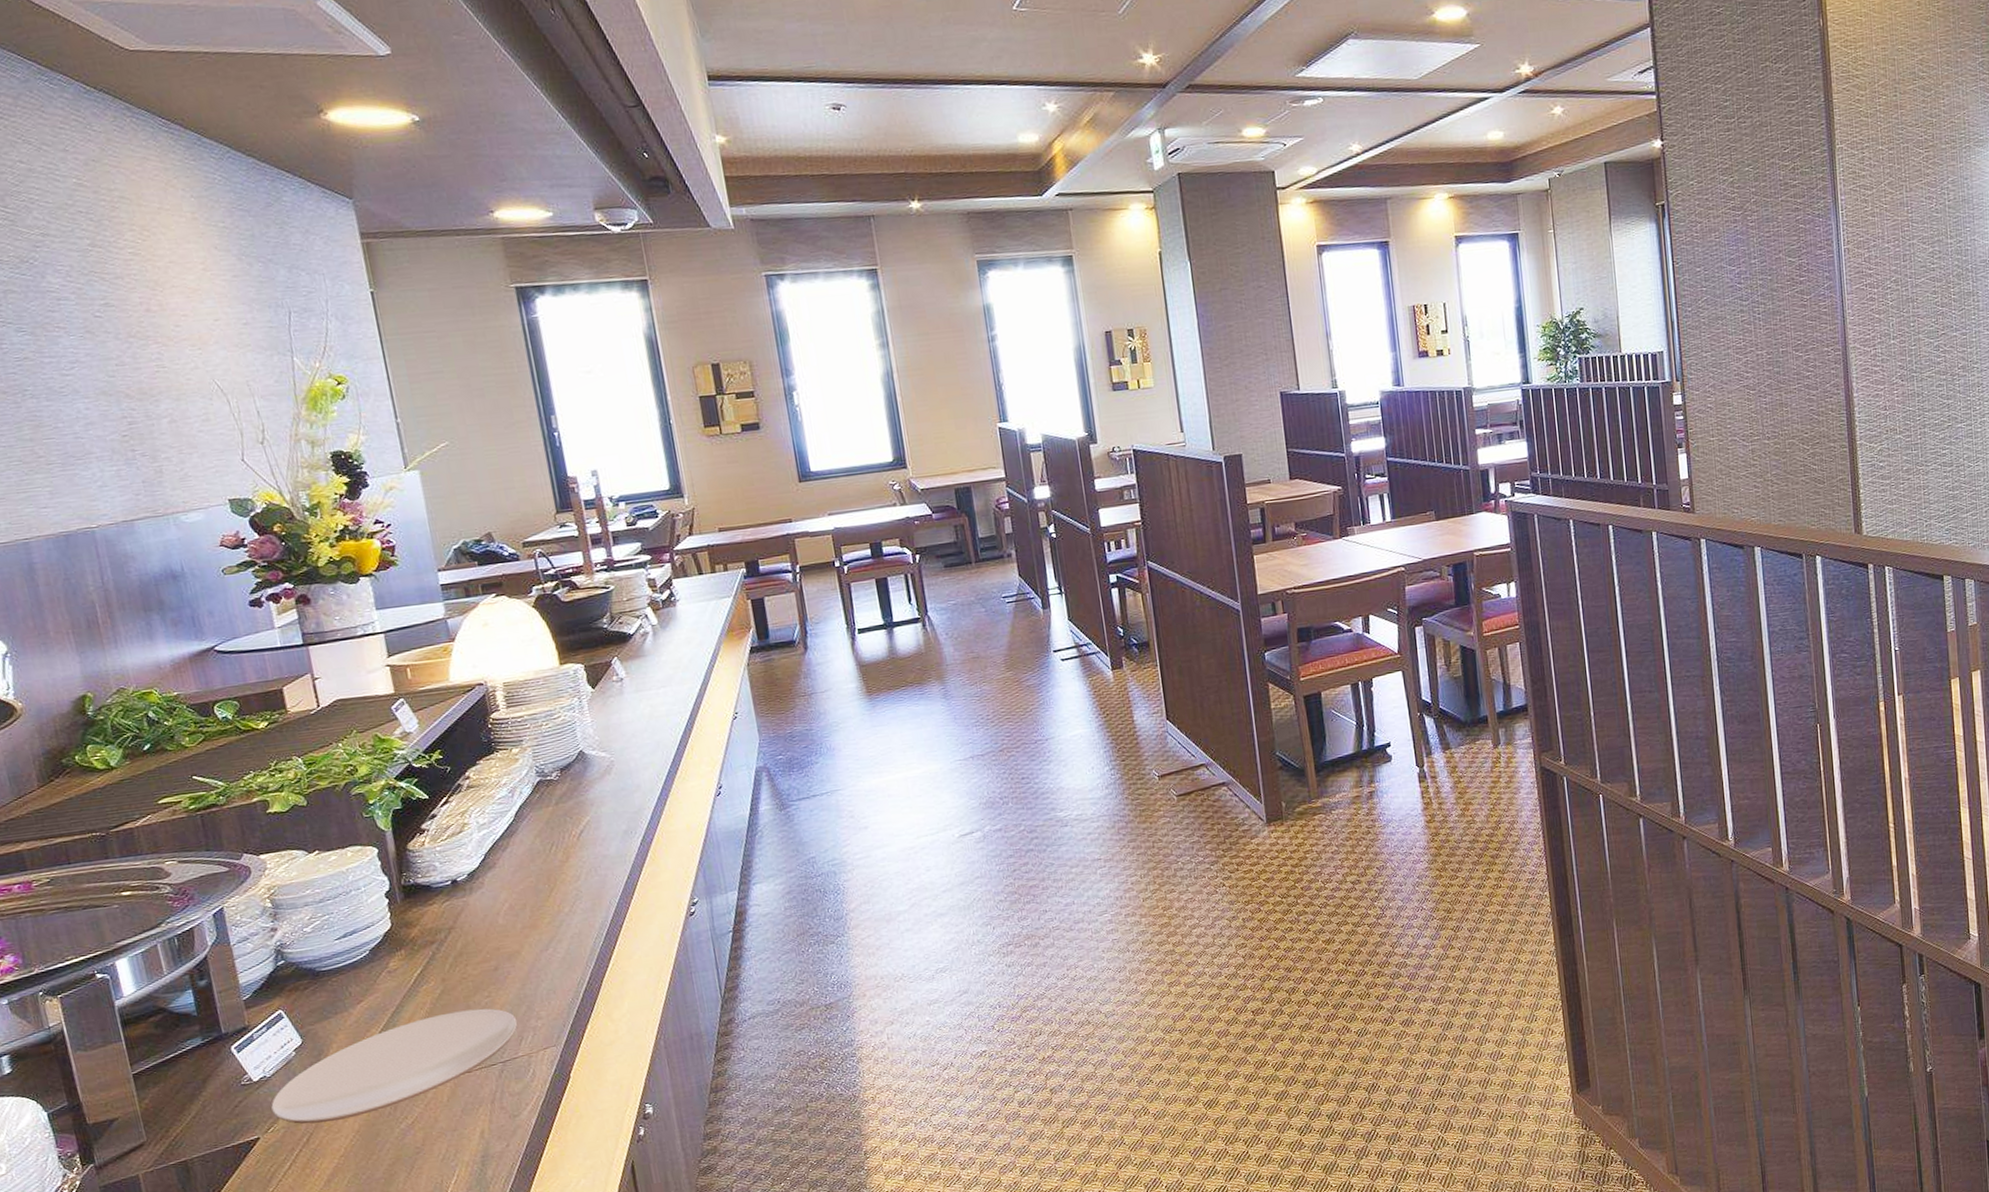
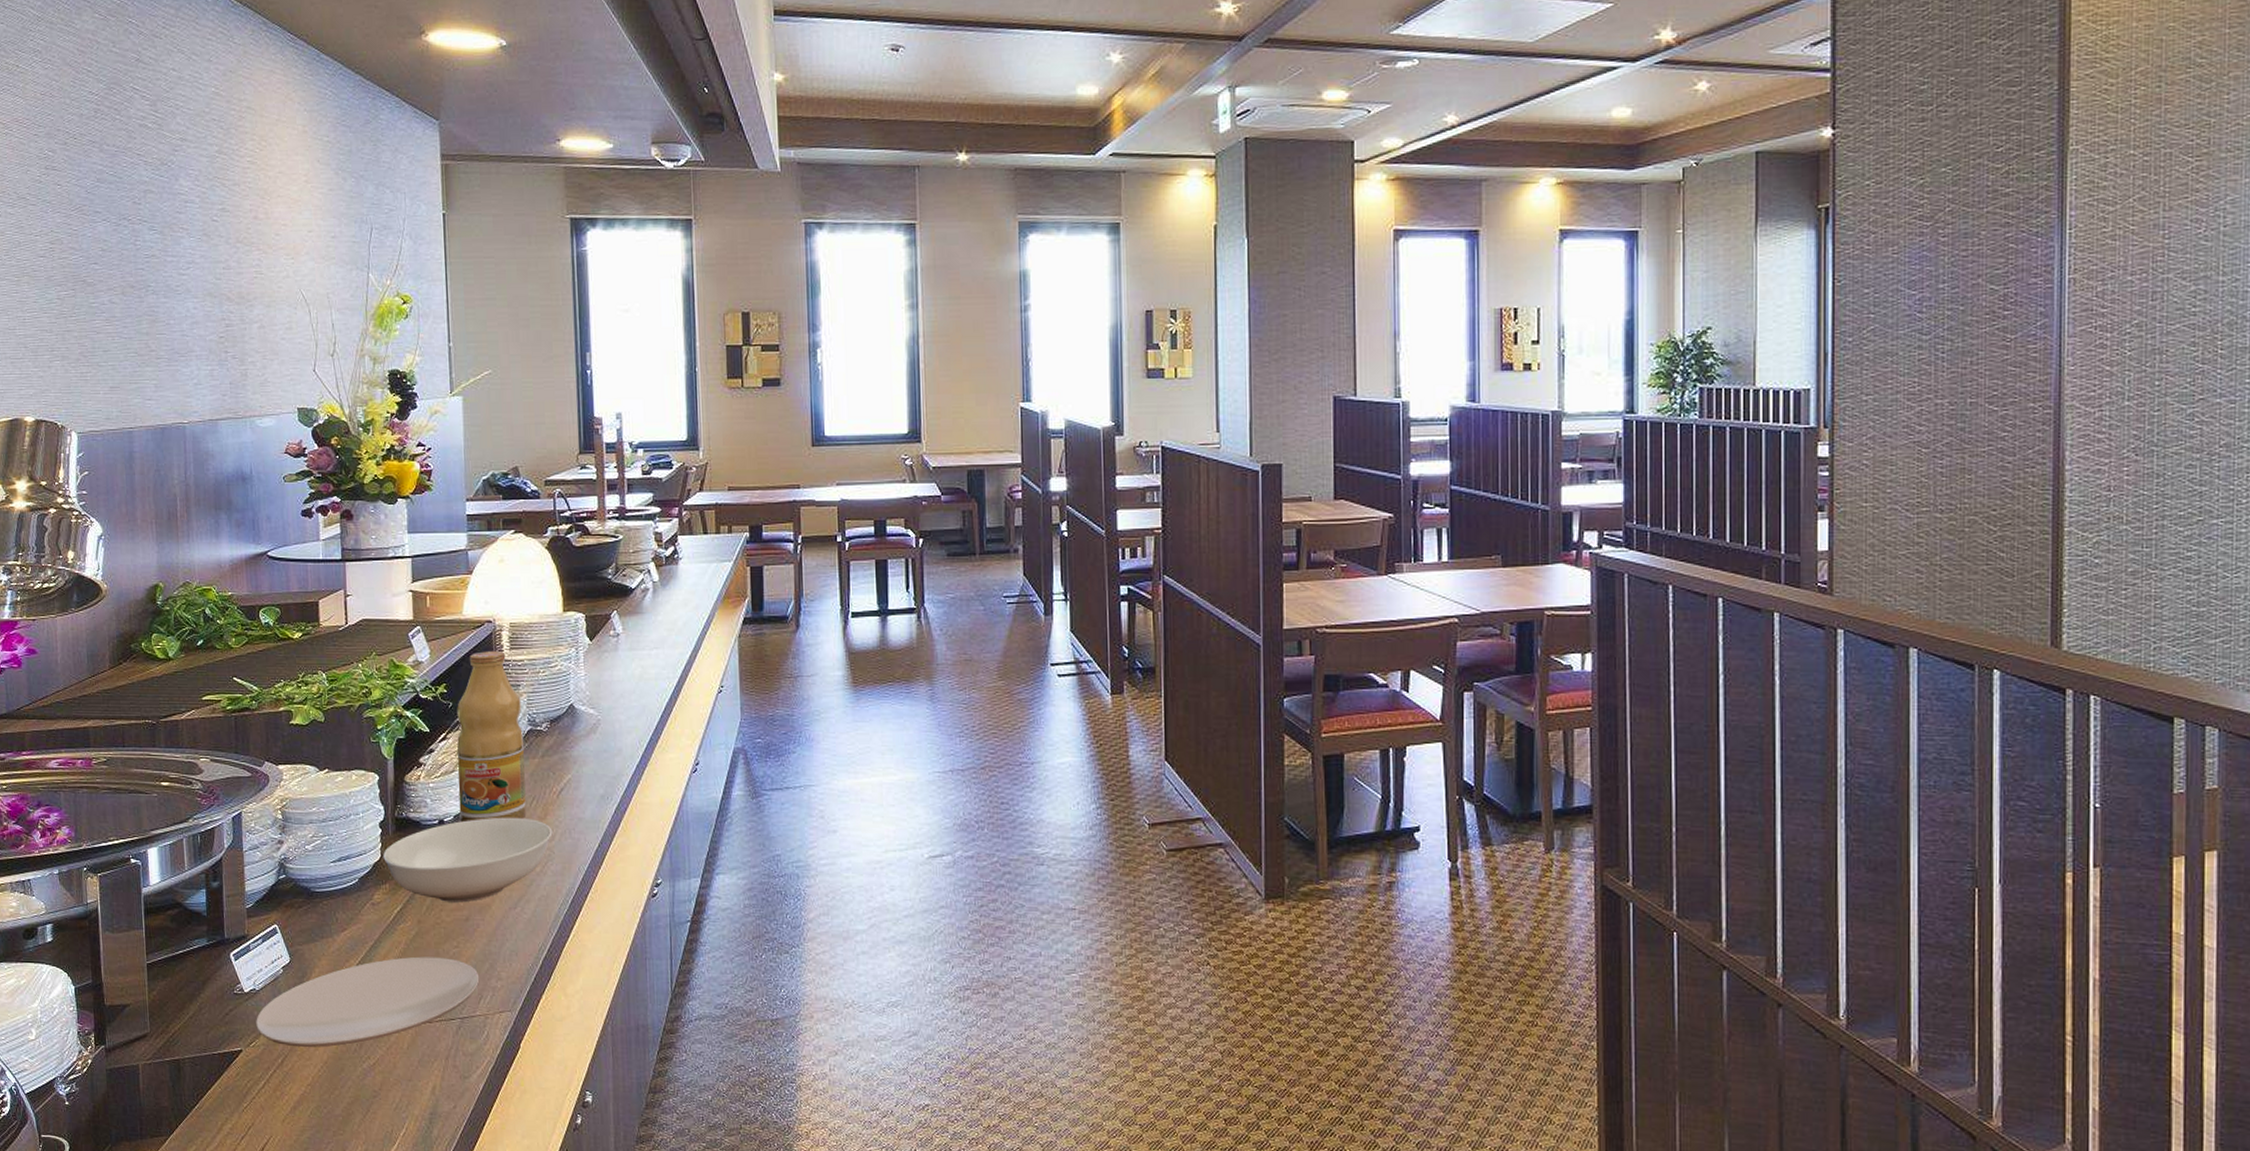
bowl: none [393,863,578,957] -> present [383,817,553,903]
fruit juice: none [455,711,547,879] -> present [456,651,527,823]

